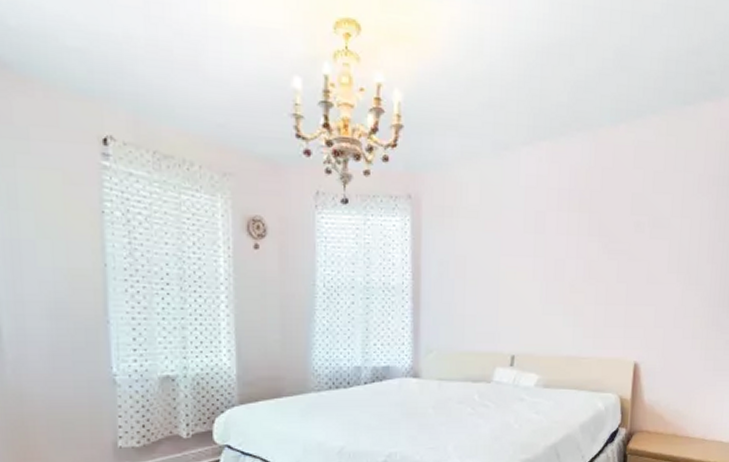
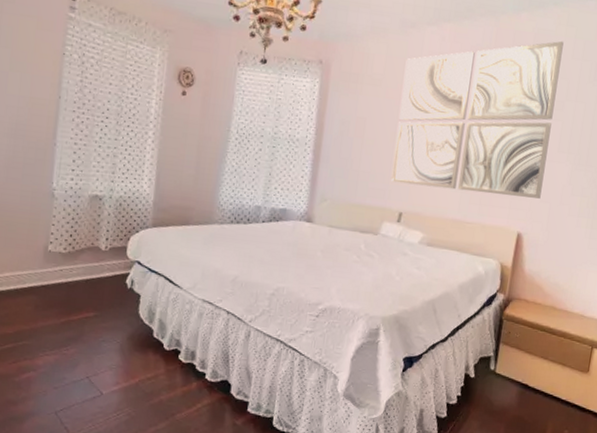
wall art: none [499,152,665,325] -> present [391,41,564,199]

